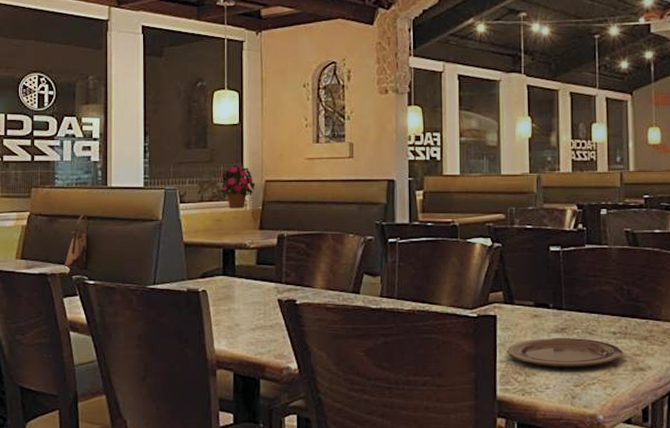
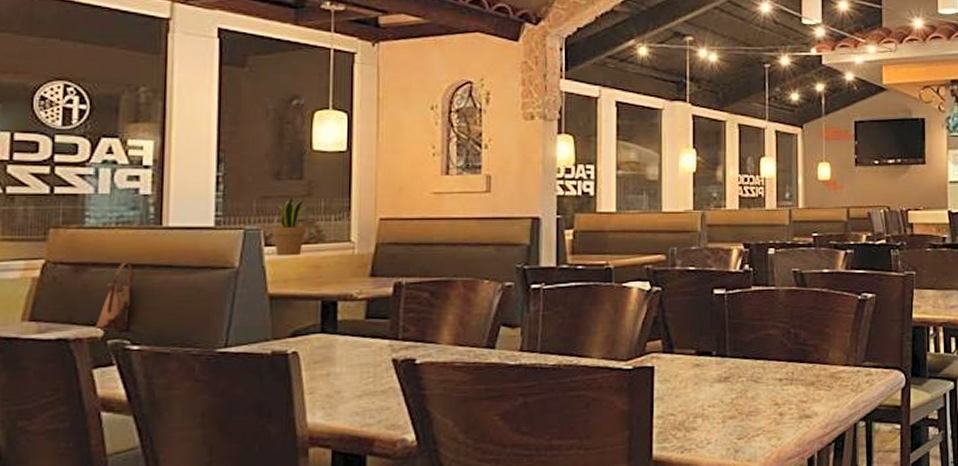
potted plant: none [184,163,212,211] -> present [271,198,309,256]
potted flower: present [219,165,256,208] -> none [318,200,367,252]
plate: present [506,338,622,368] -> none [664,387,788,421]

